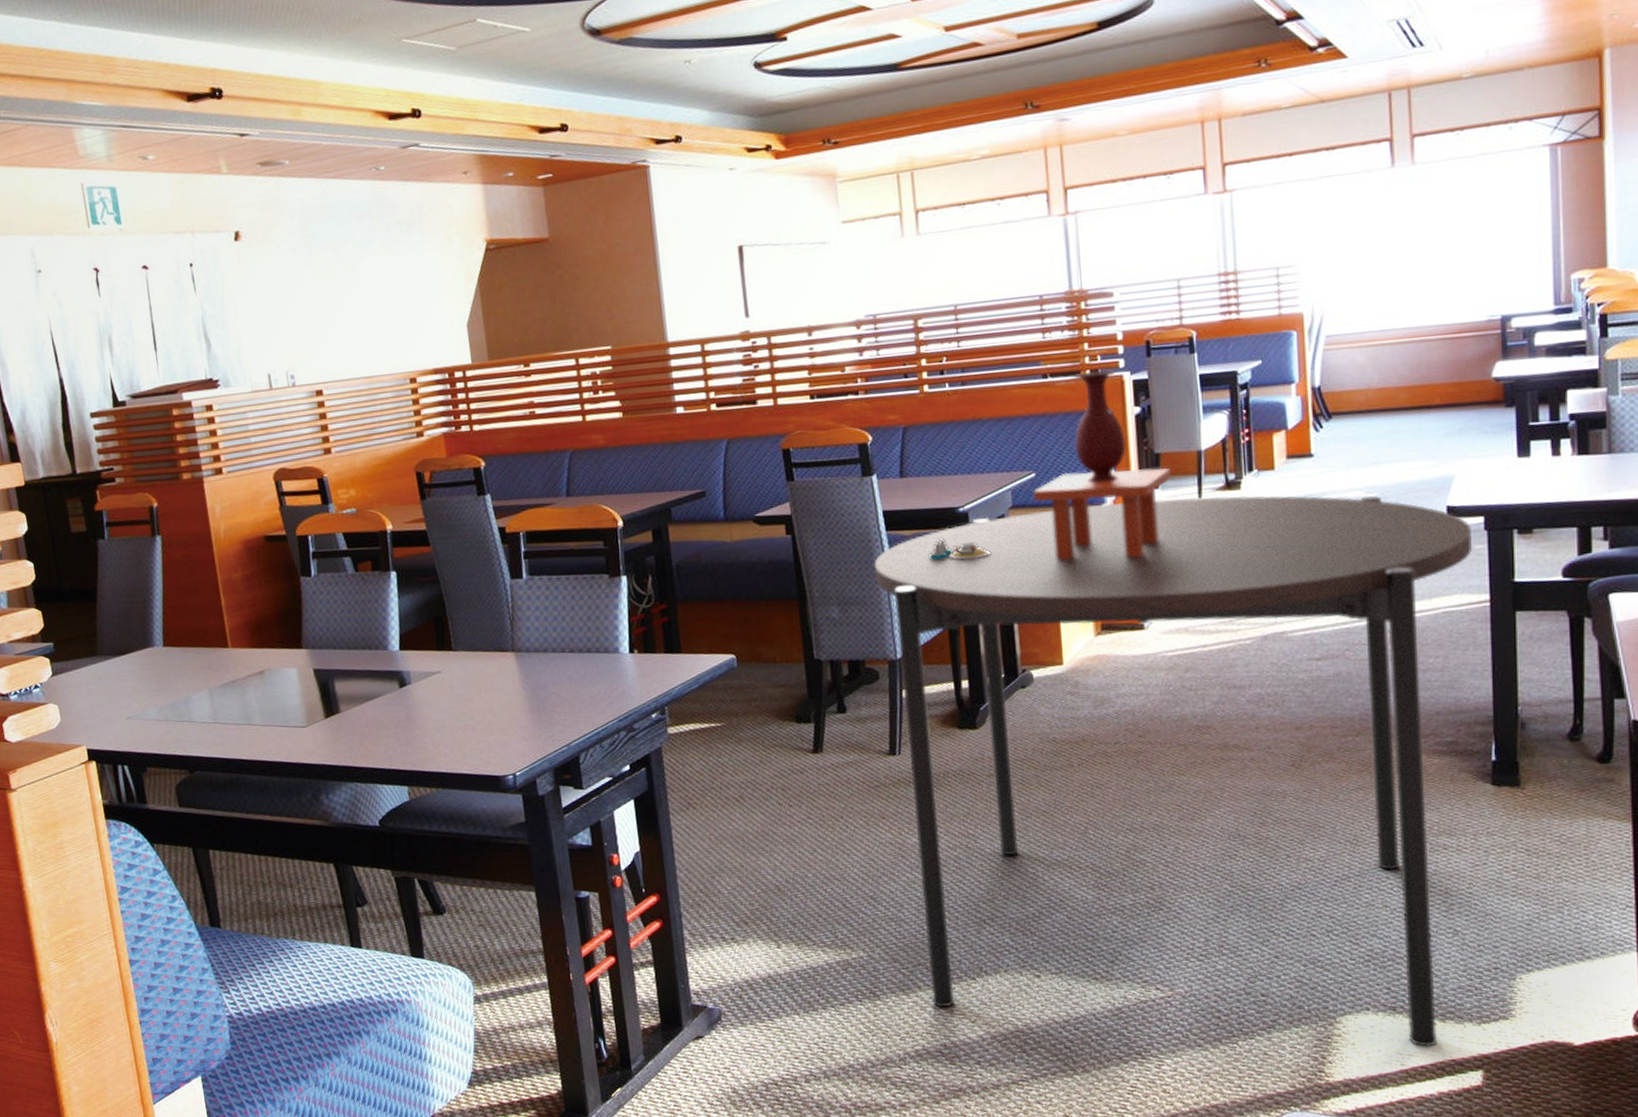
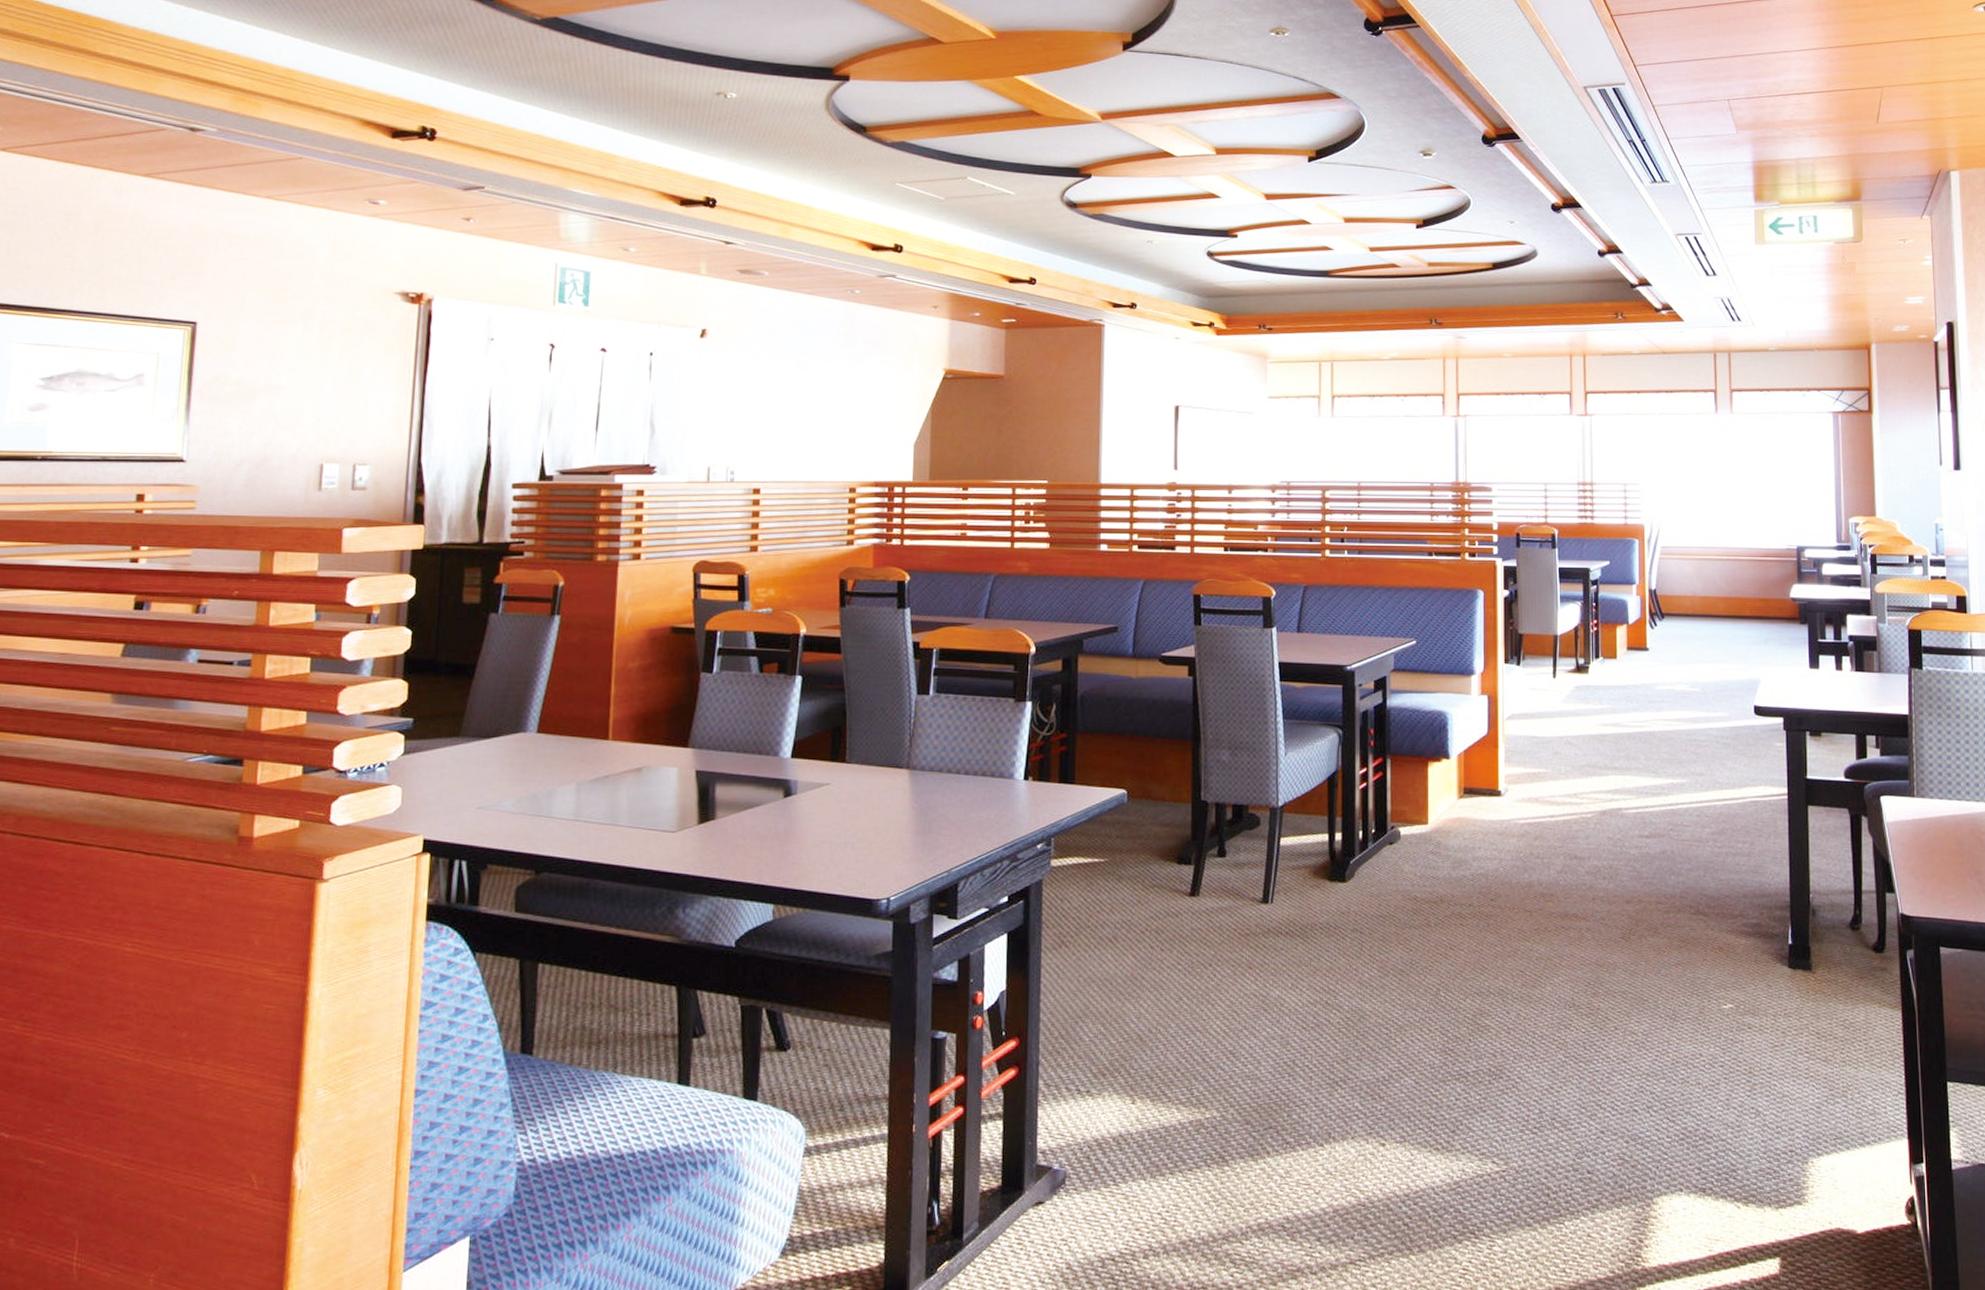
dining table: present [874,495,1472,1048] -> none [1266,676,1773,1233]
salt and pepper shaker set: present [929,538,992,561] -> none [1317,693,1372,716]
vase: present [1033,370,1171,560] -> none [1413,554,1531,727]

